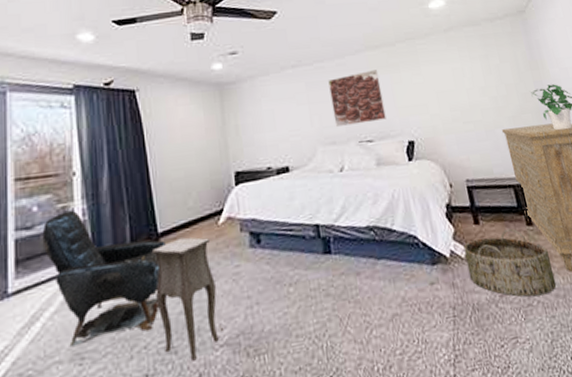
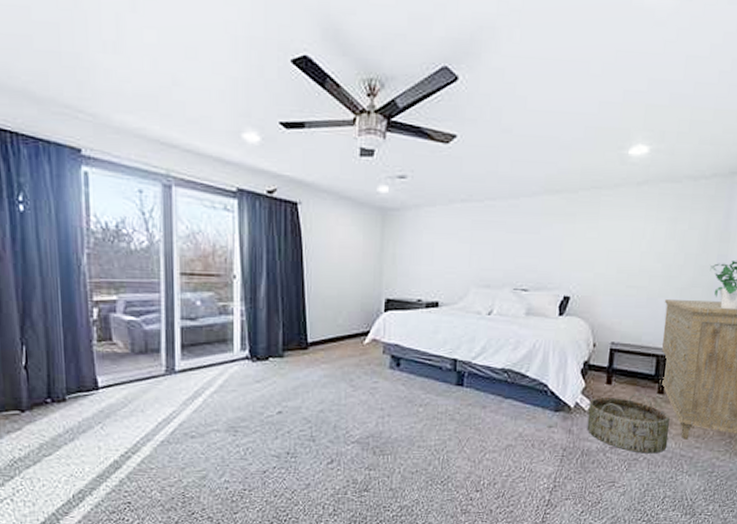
armchair: present [42,210,166,347] -> none [204,309,314,421]
side table: present [151,237,225,361] -> none [300,350,357,450]
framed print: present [328,70,386,127] -> none [493,216,552,272]

